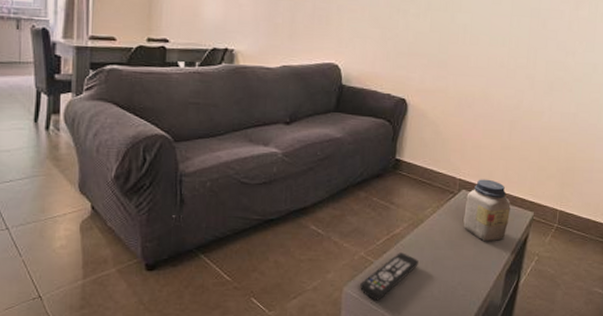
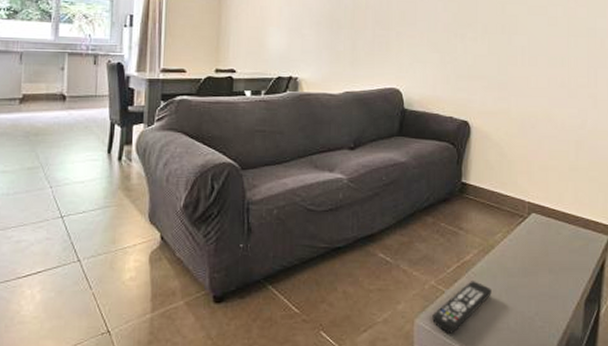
jar: present [463,179,511,242] -> none [536,201,584,268]

